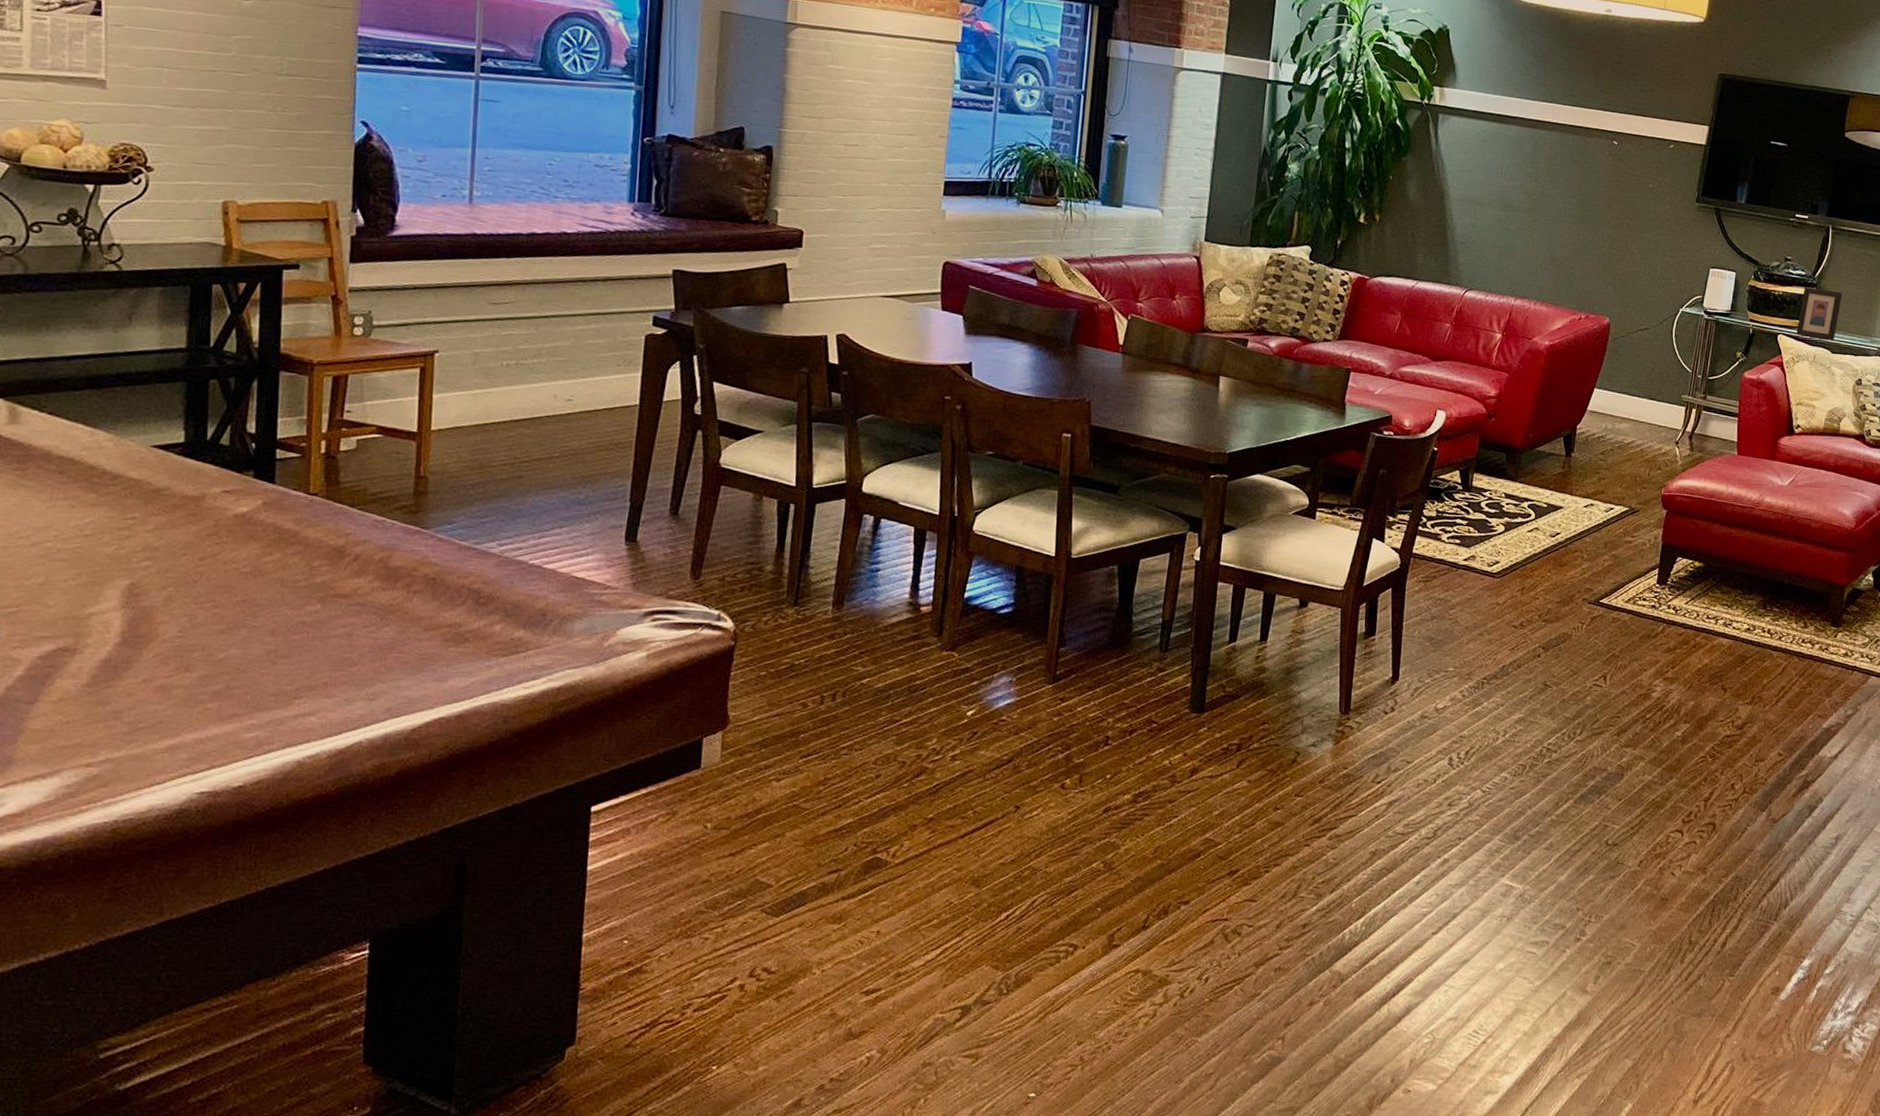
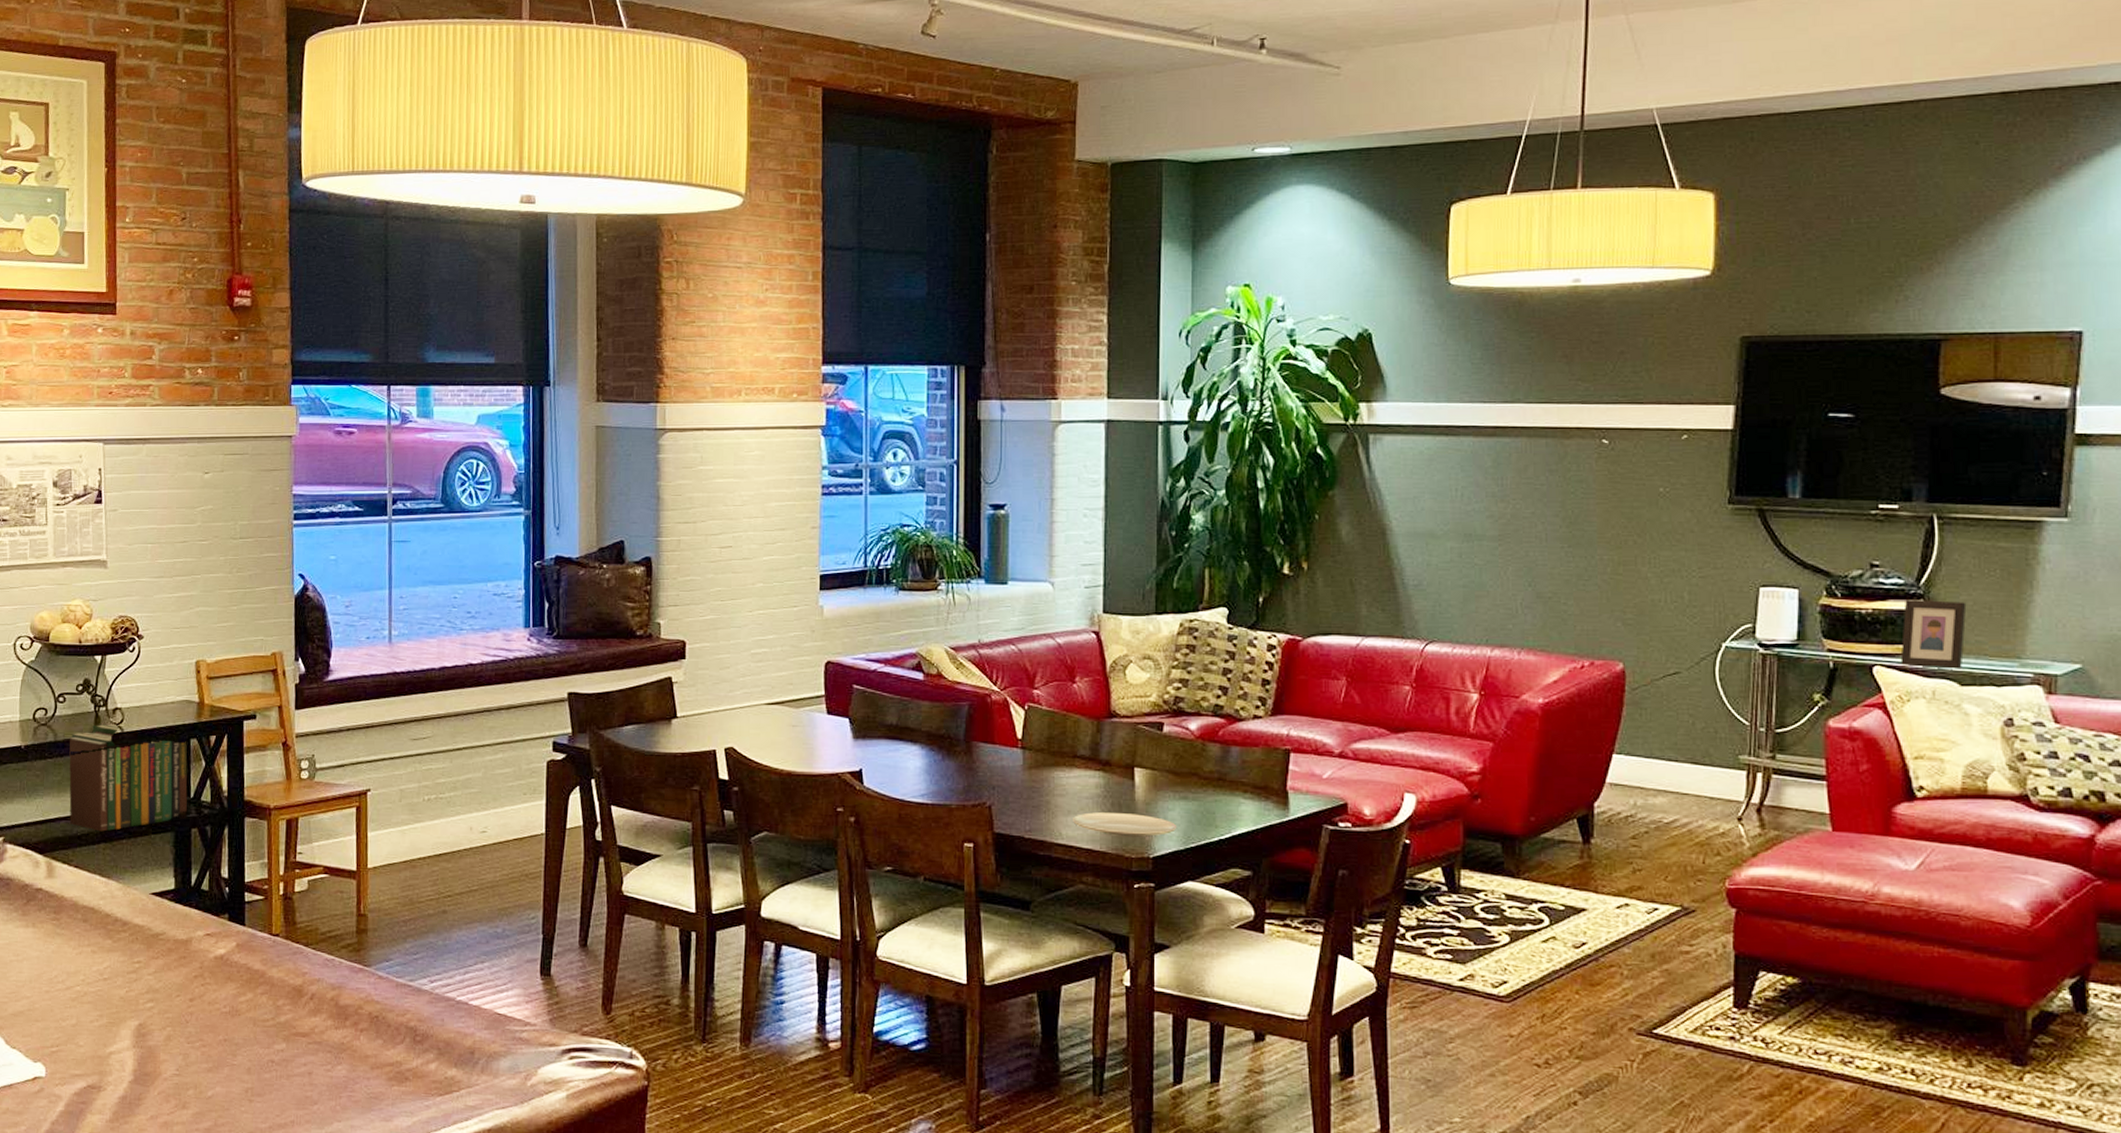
books: none [42,260,208,377] -> present [69,724,188,832]
plate: none [1162,412,1252,435] -> present [1073,812,1177,837]

